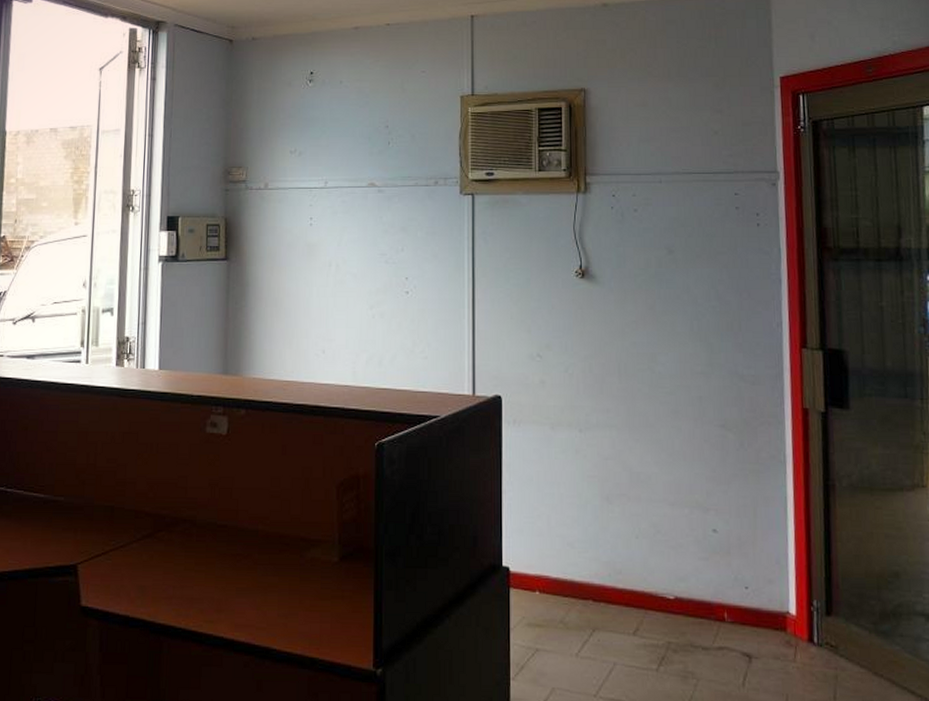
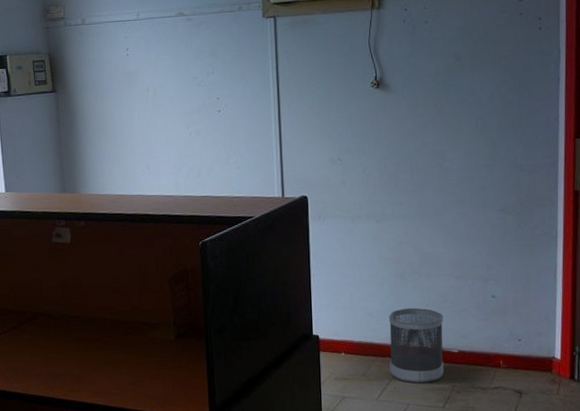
wastebasket: none [592,538,658,637] -> present [389,307,444,383]

